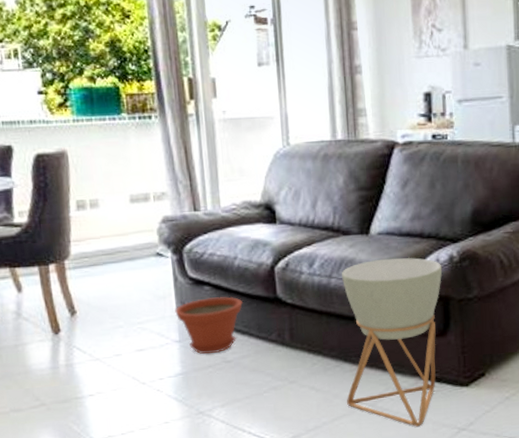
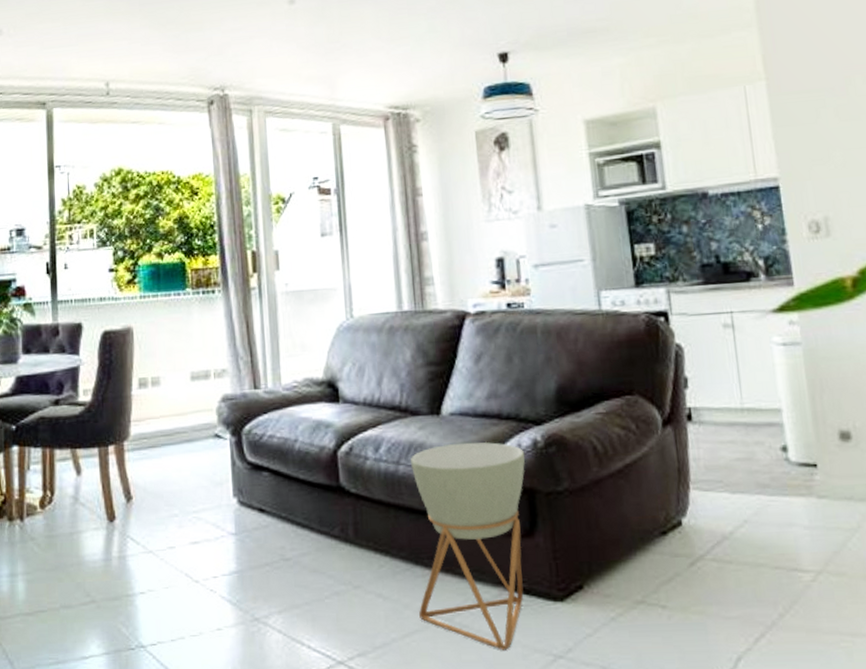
plant pot: present [175,296,244,354] -> none [232,484,304,550]

